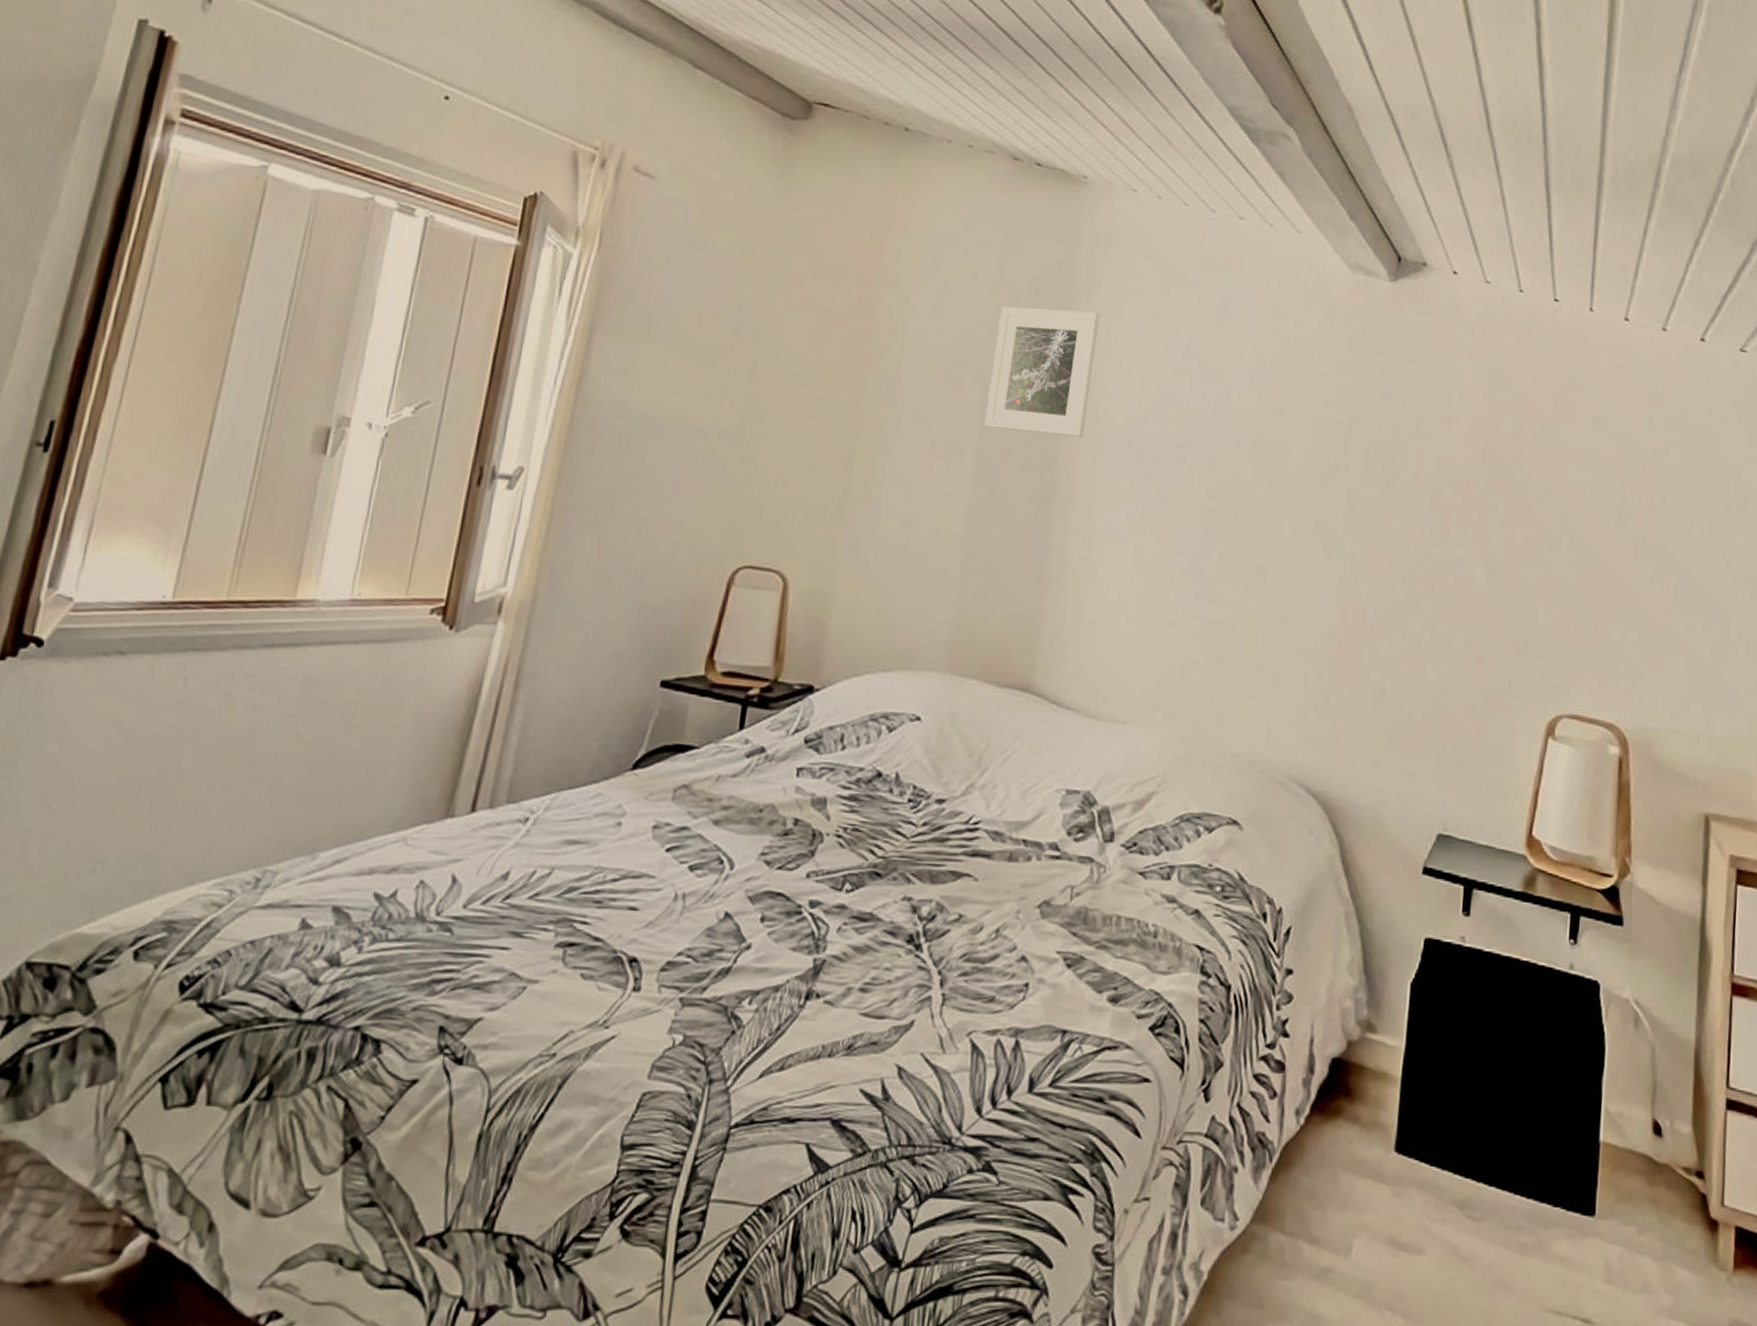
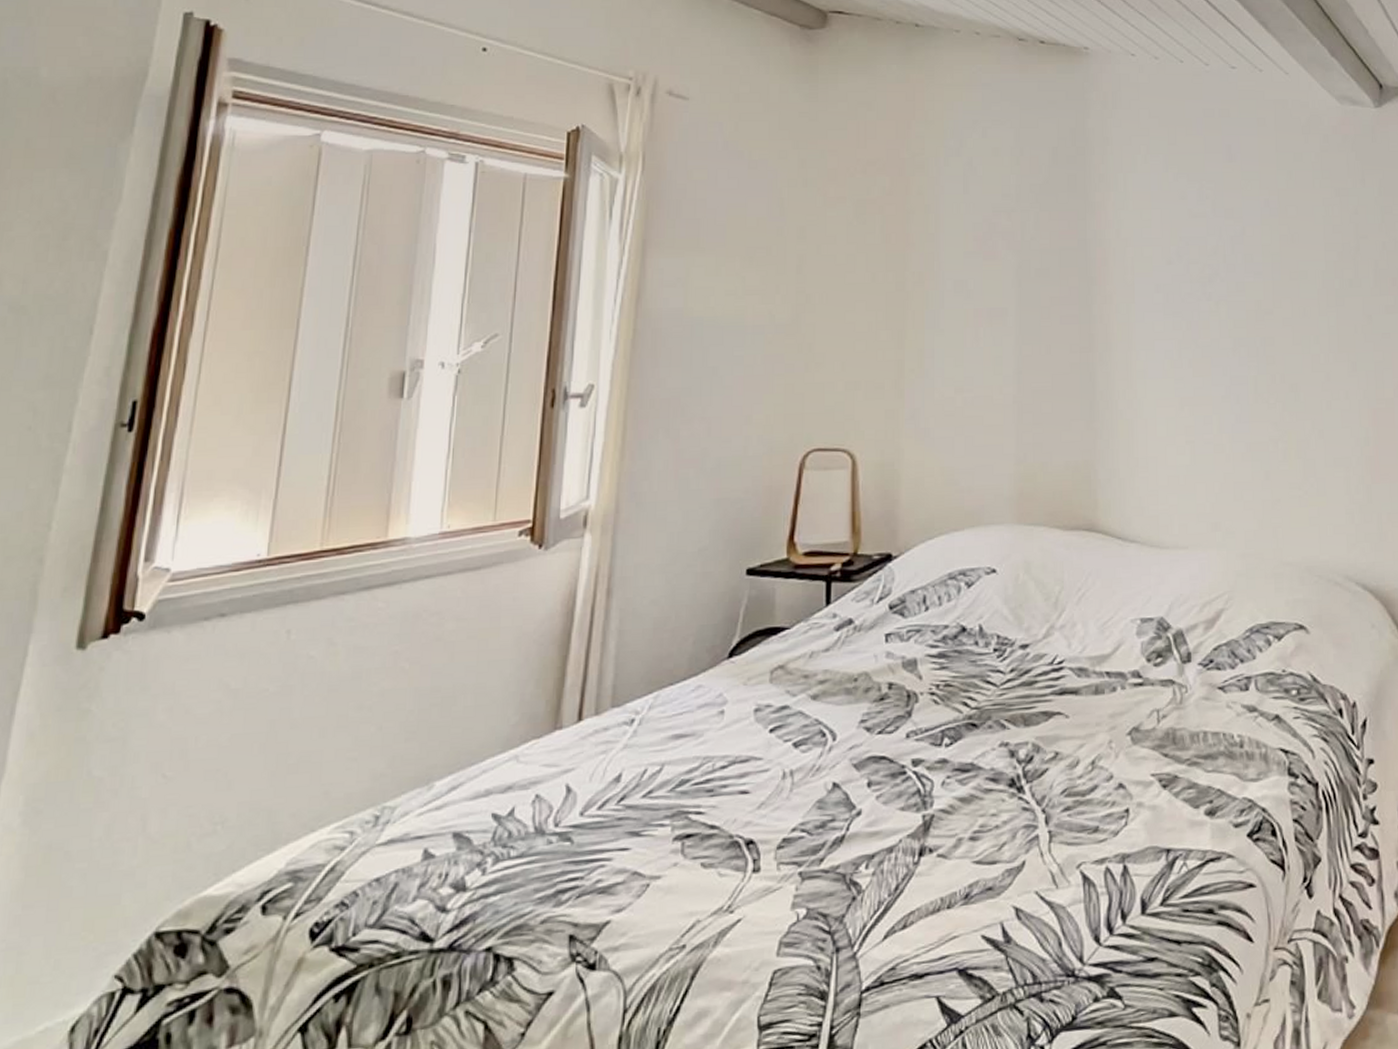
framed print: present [984,306,1100,438] -> none [1021,170,1116,289]

